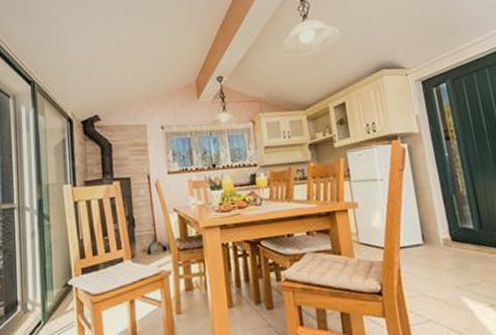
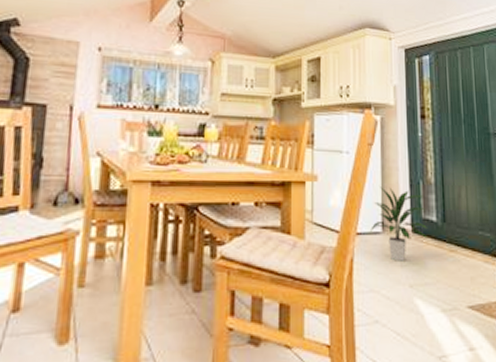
indoor plant: none [412,205,467,268] -> present [370,187,429,261]

